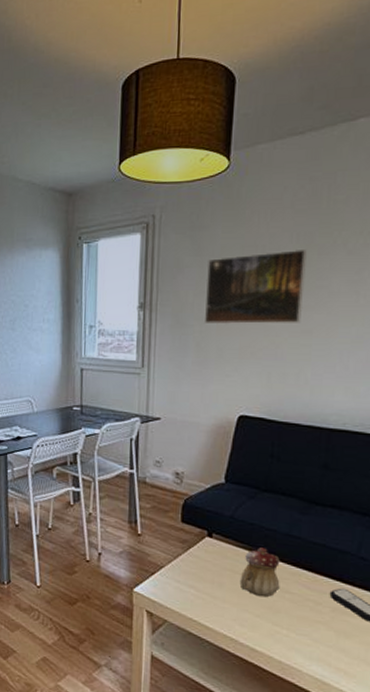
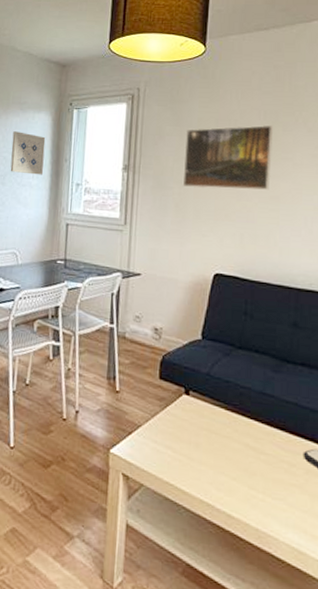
wall art: none [19,272,55,318] -> present [10,131,46,175]
teapot: present [239,547,280,598] -> none [216,406,255,459]

